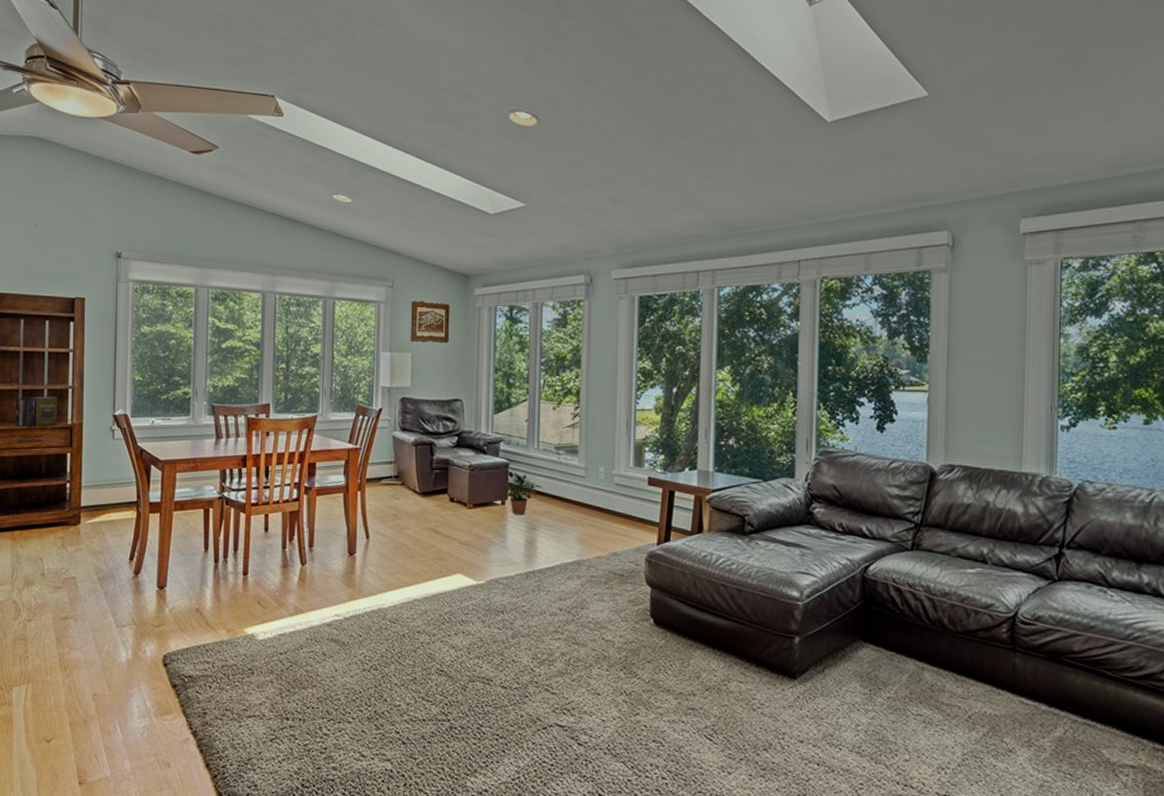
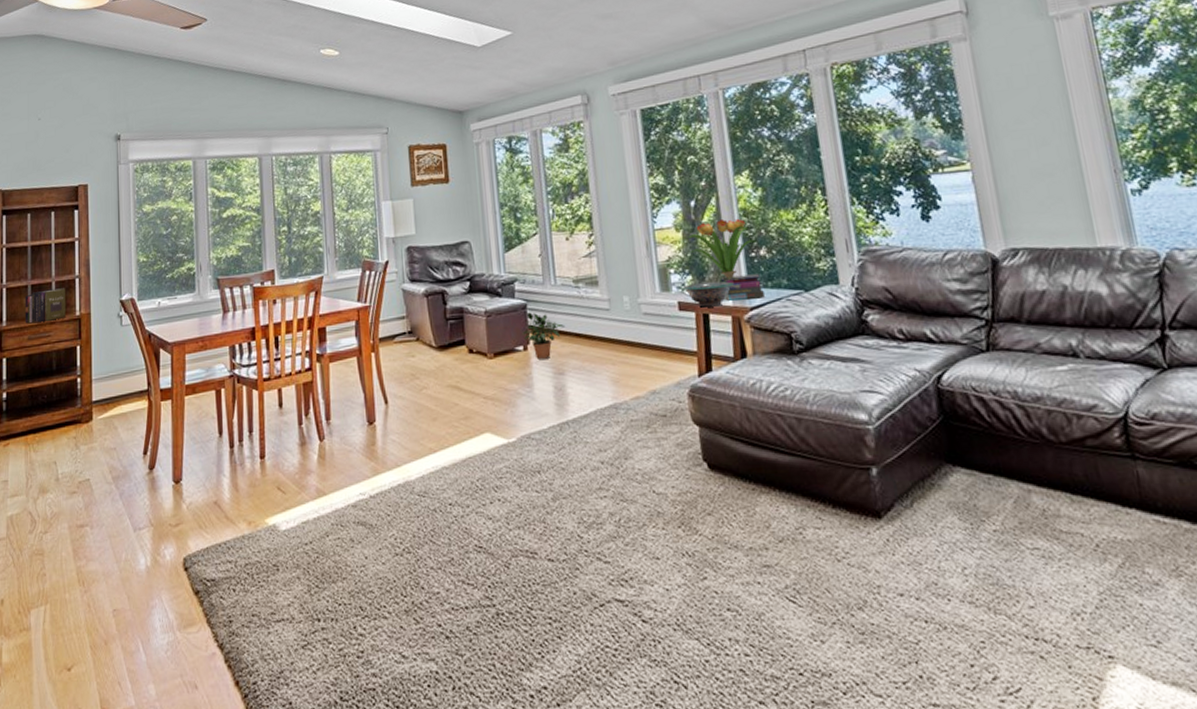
decorative bowl: none [654,463,701,485] -> present [682,281,734,308]
flower arrangement: none [666,408,728,461] -> present [688,218,757,278]
books: none [690,460,727,483] -> present [720,274,765,301]

